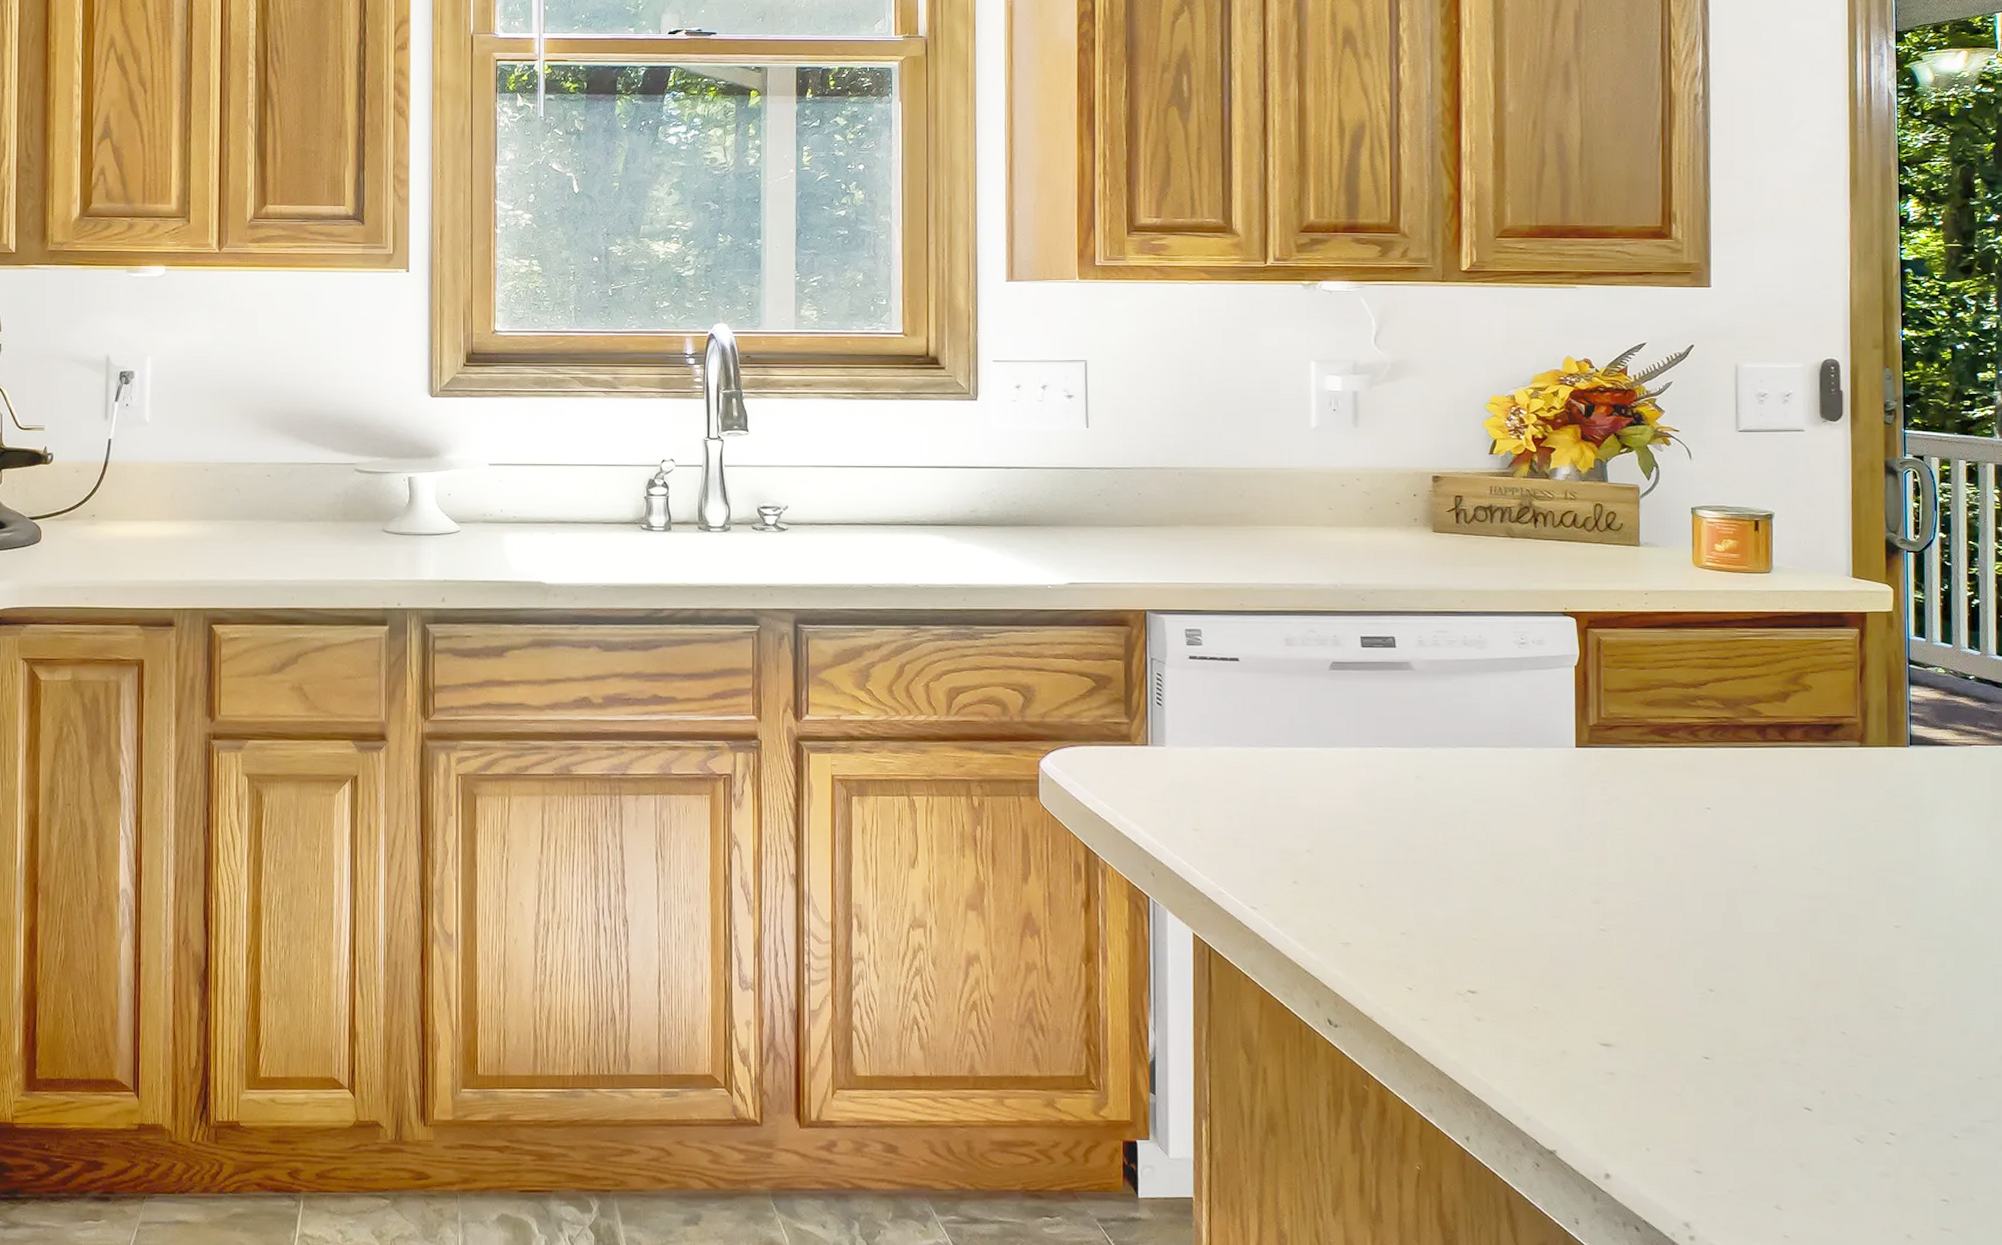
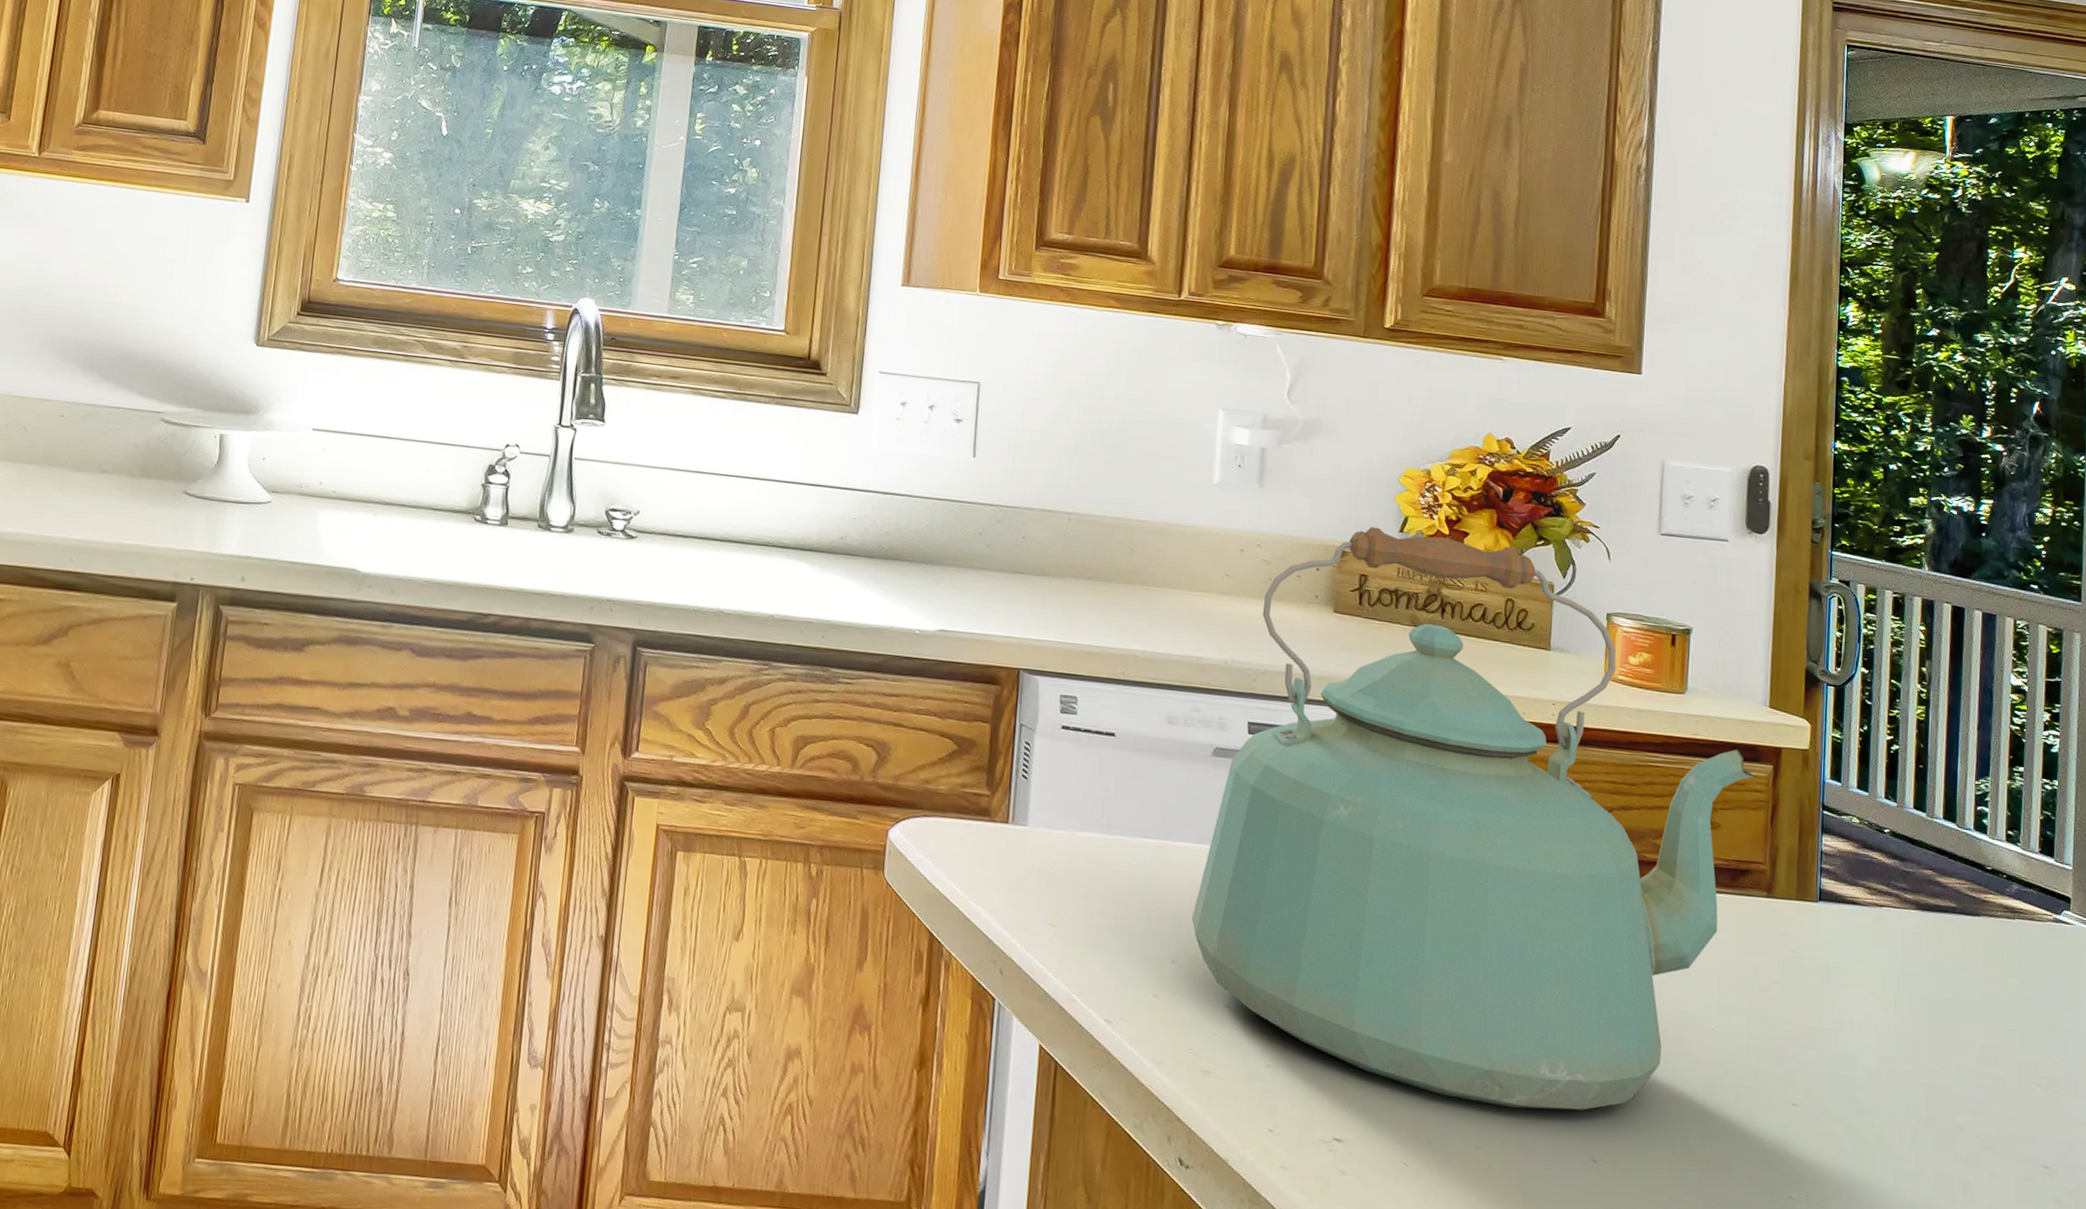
kettle: none [1322,452,1842,952] -> present [1191,526,1755,1110]

